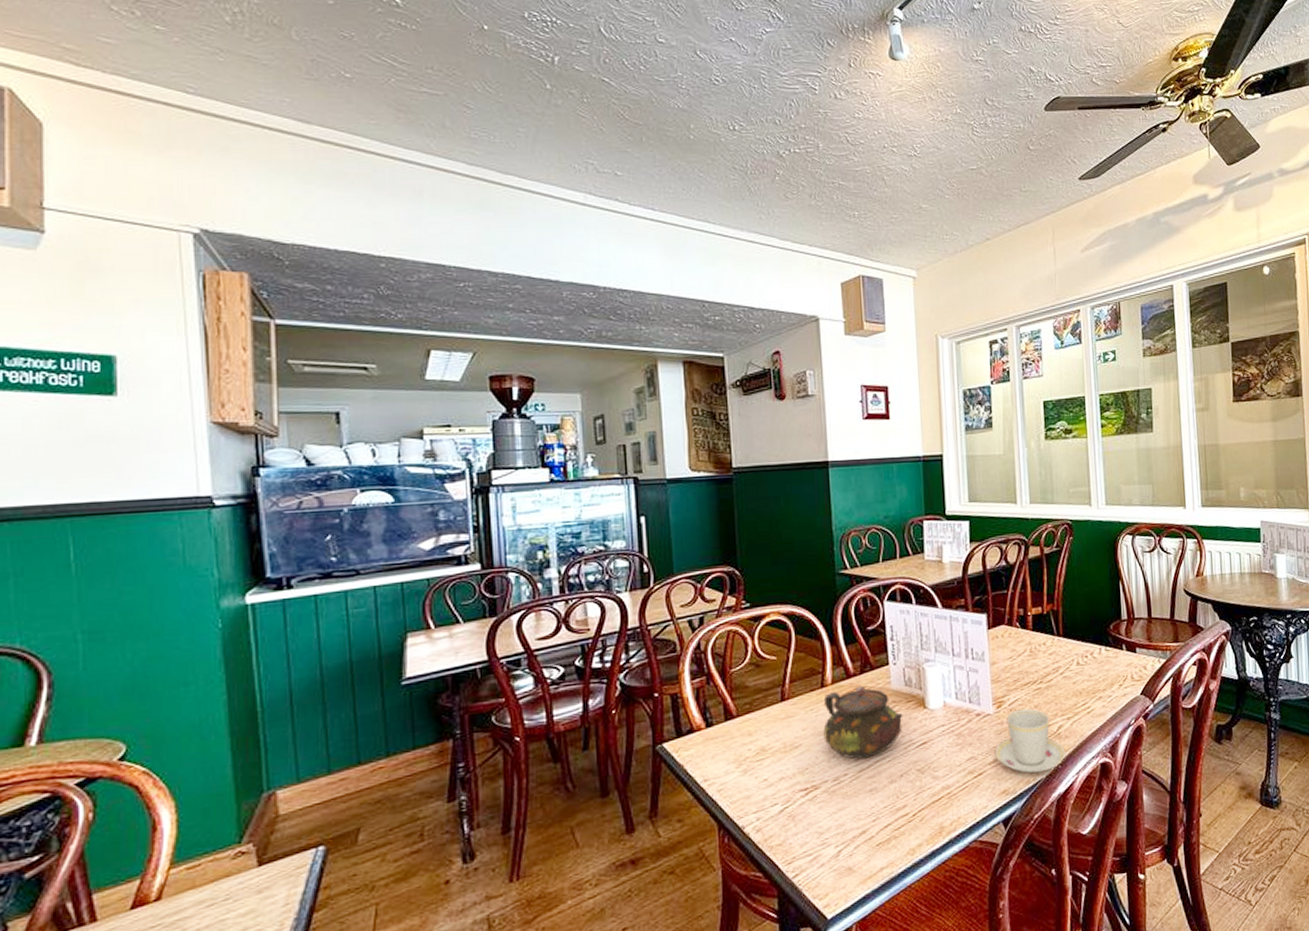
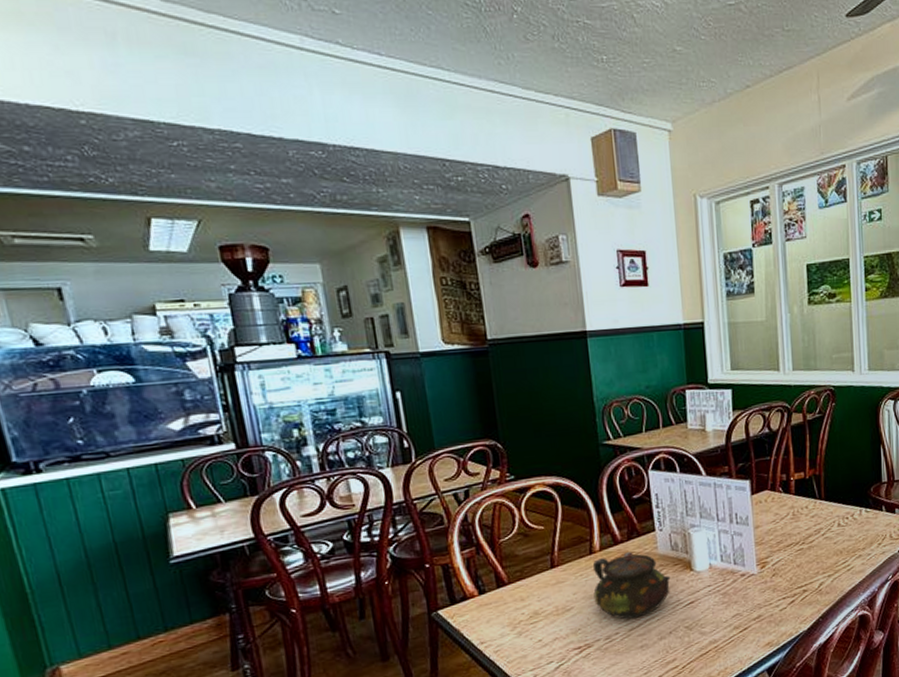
teacup: present [995,708,1065,774] -> none [759,568,826,627]

